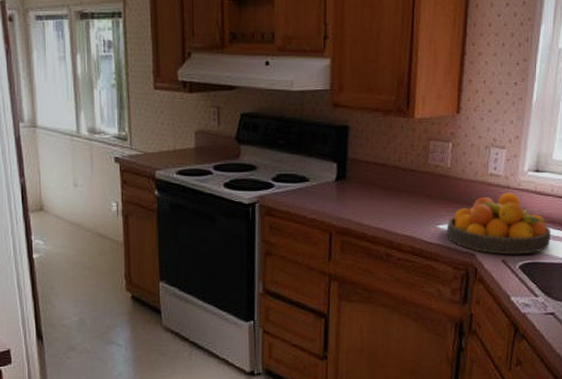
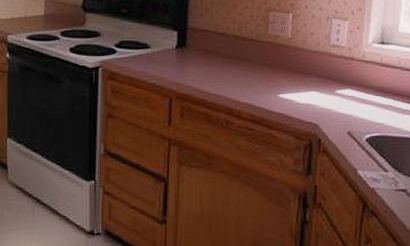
fruit bowl: present [446,192,552,255] -> none [288,64,400,127]

